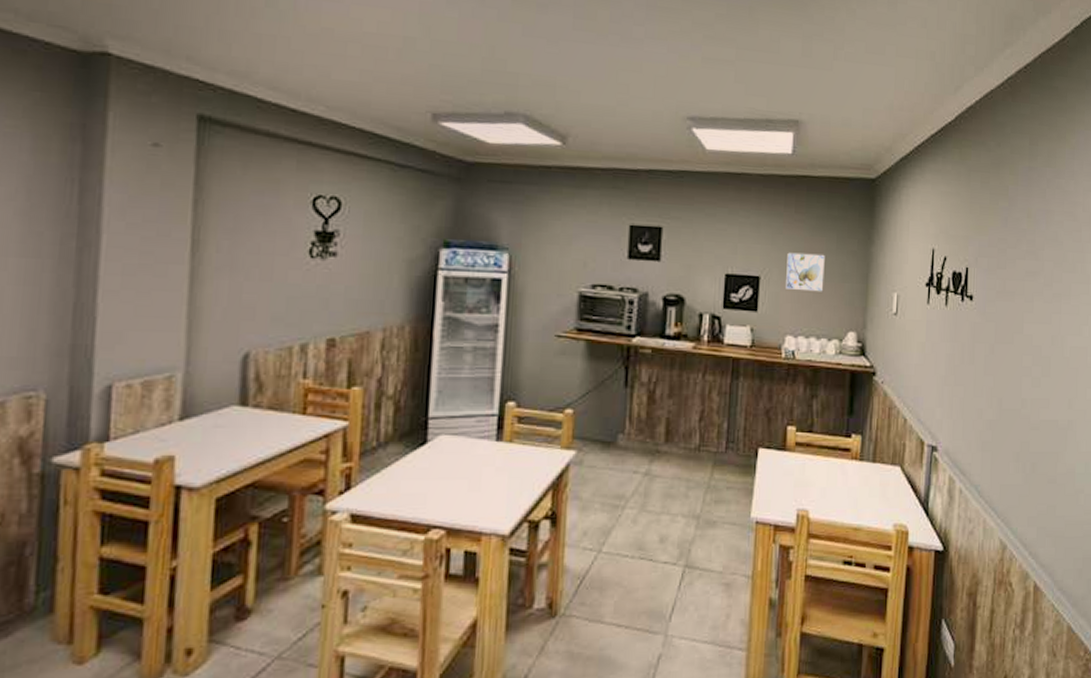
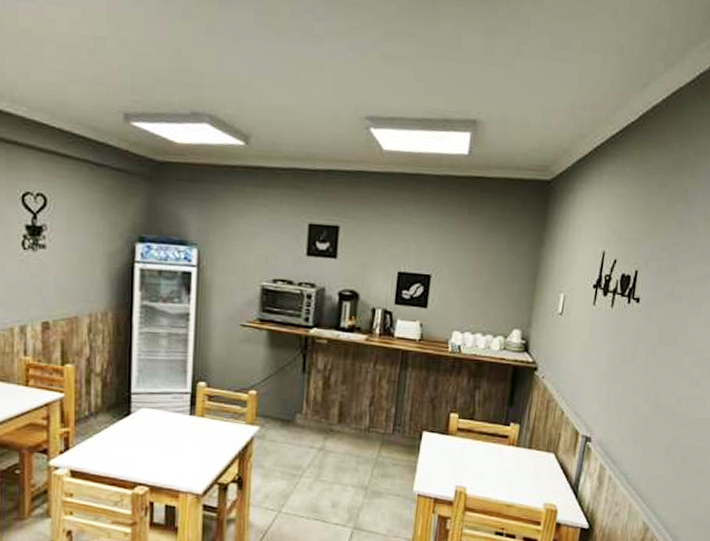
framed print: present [786,252,825,292] -> none [455,252,495,291]

